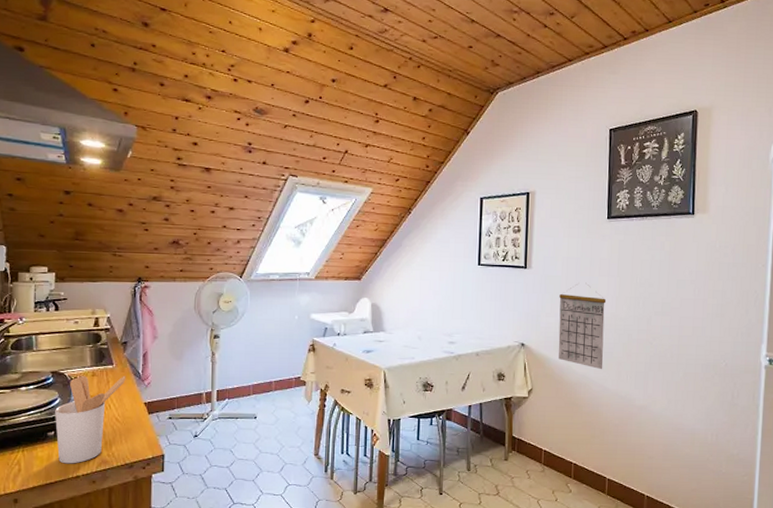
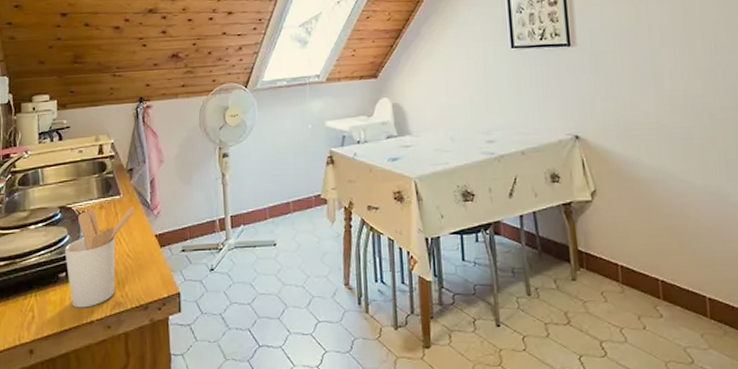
calendar: present [558,282,607,370] -> none [615,55,683,161]

